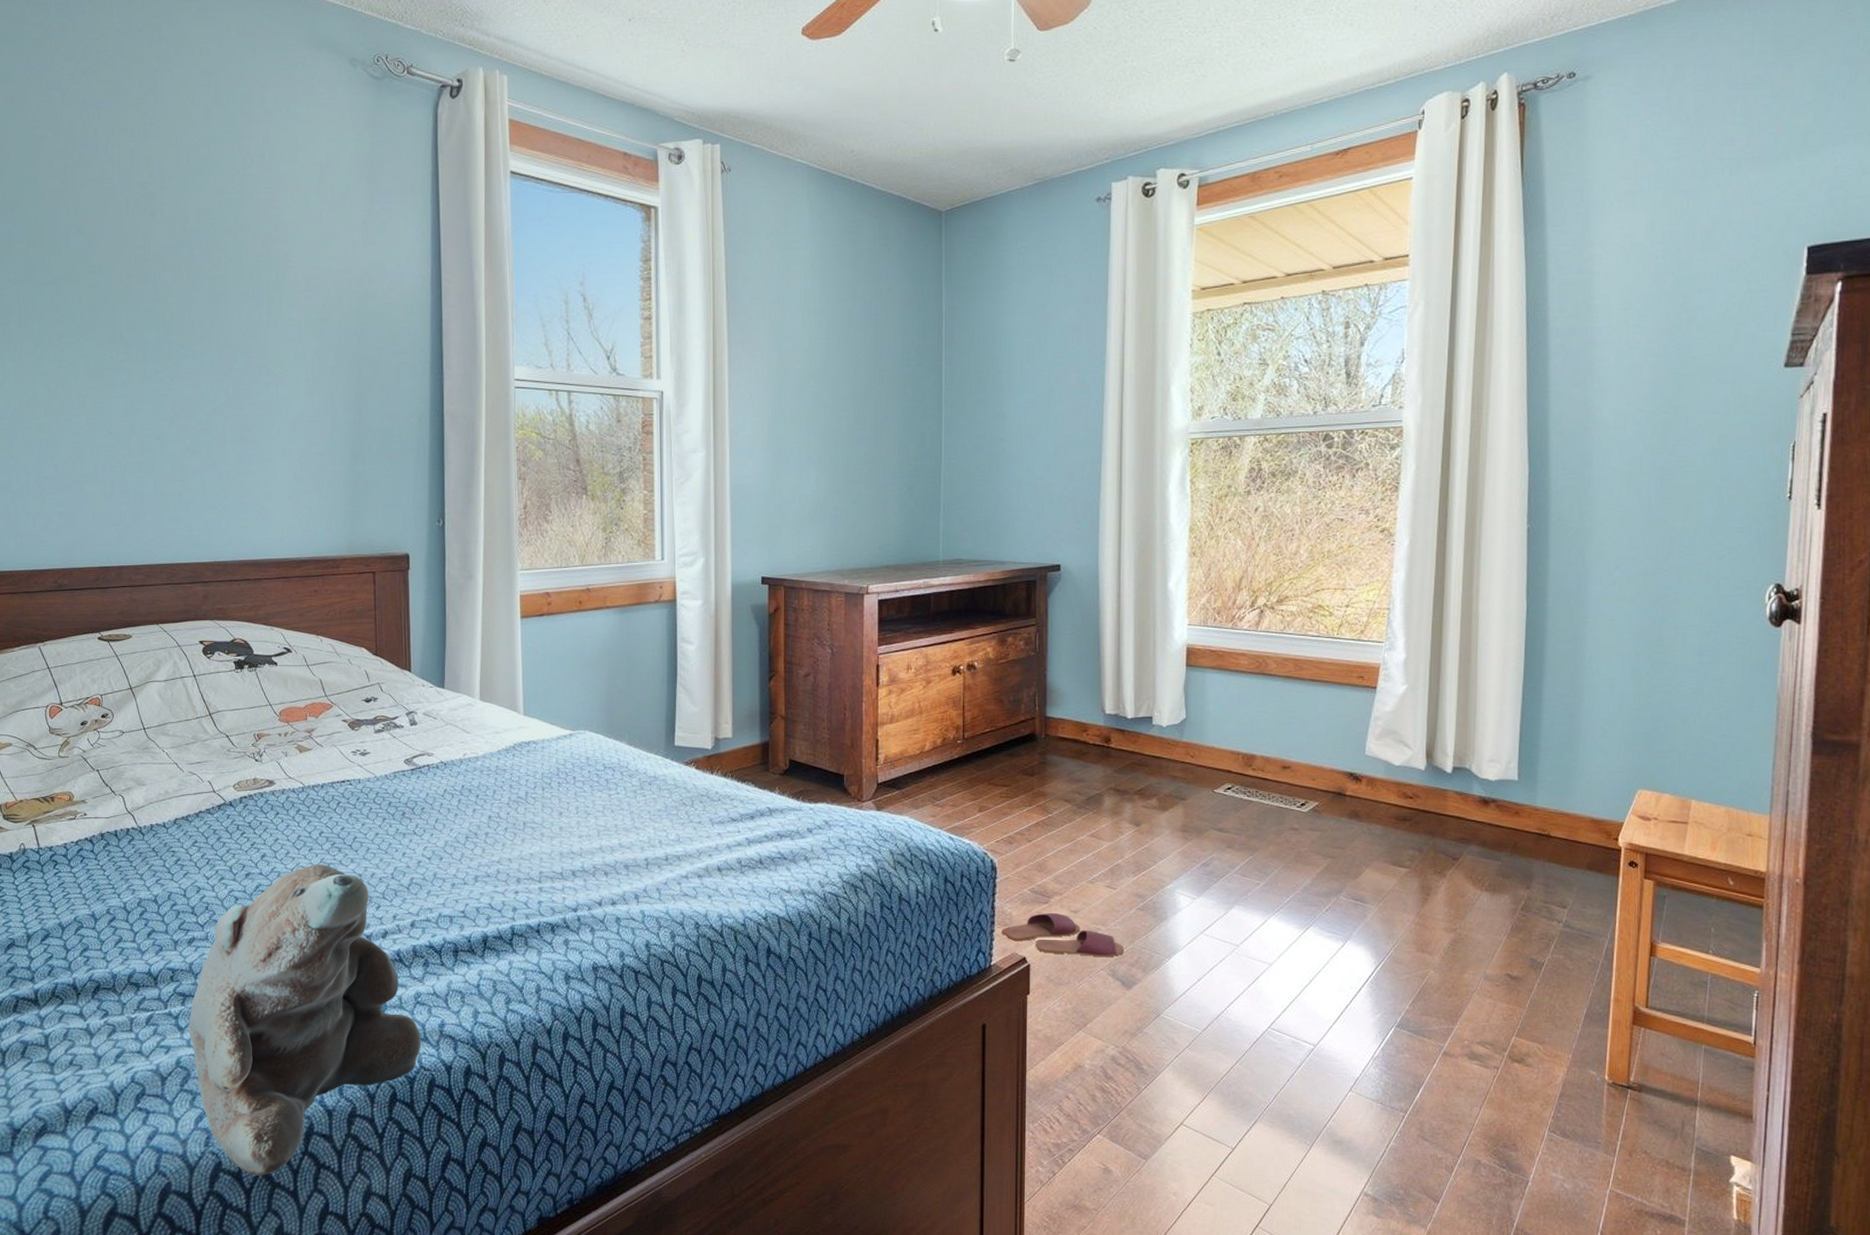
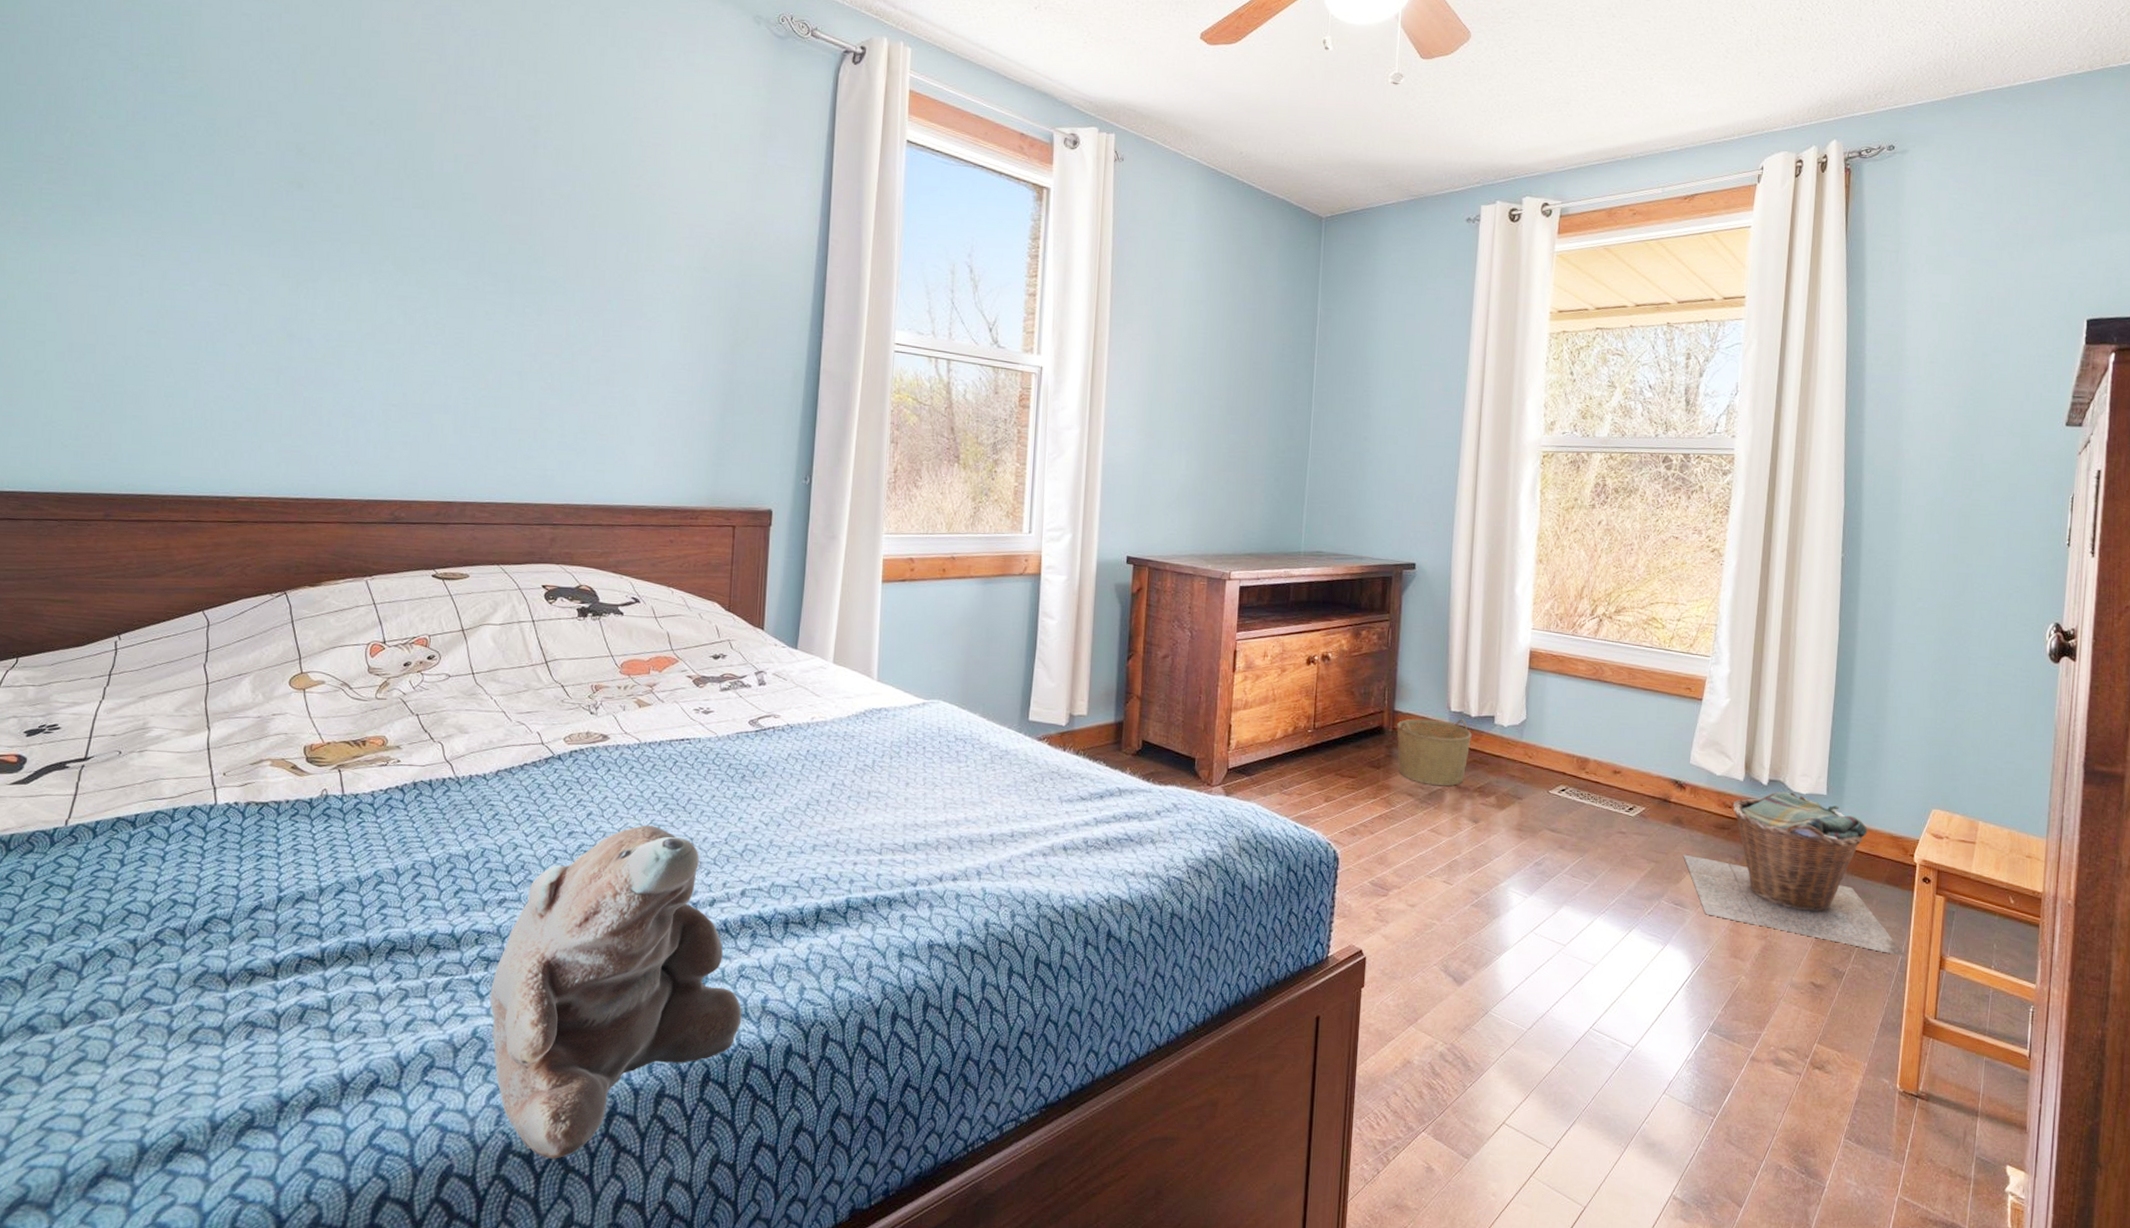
slippers: present [1002,912,1125,958] -> none [1340,905,1458,953]
basket: none [1050,721,1129,791] -> present [1397,719,1472,787]
laundry basket: none [1362,779,1611,944] -> present [1683,791,1906,957]

